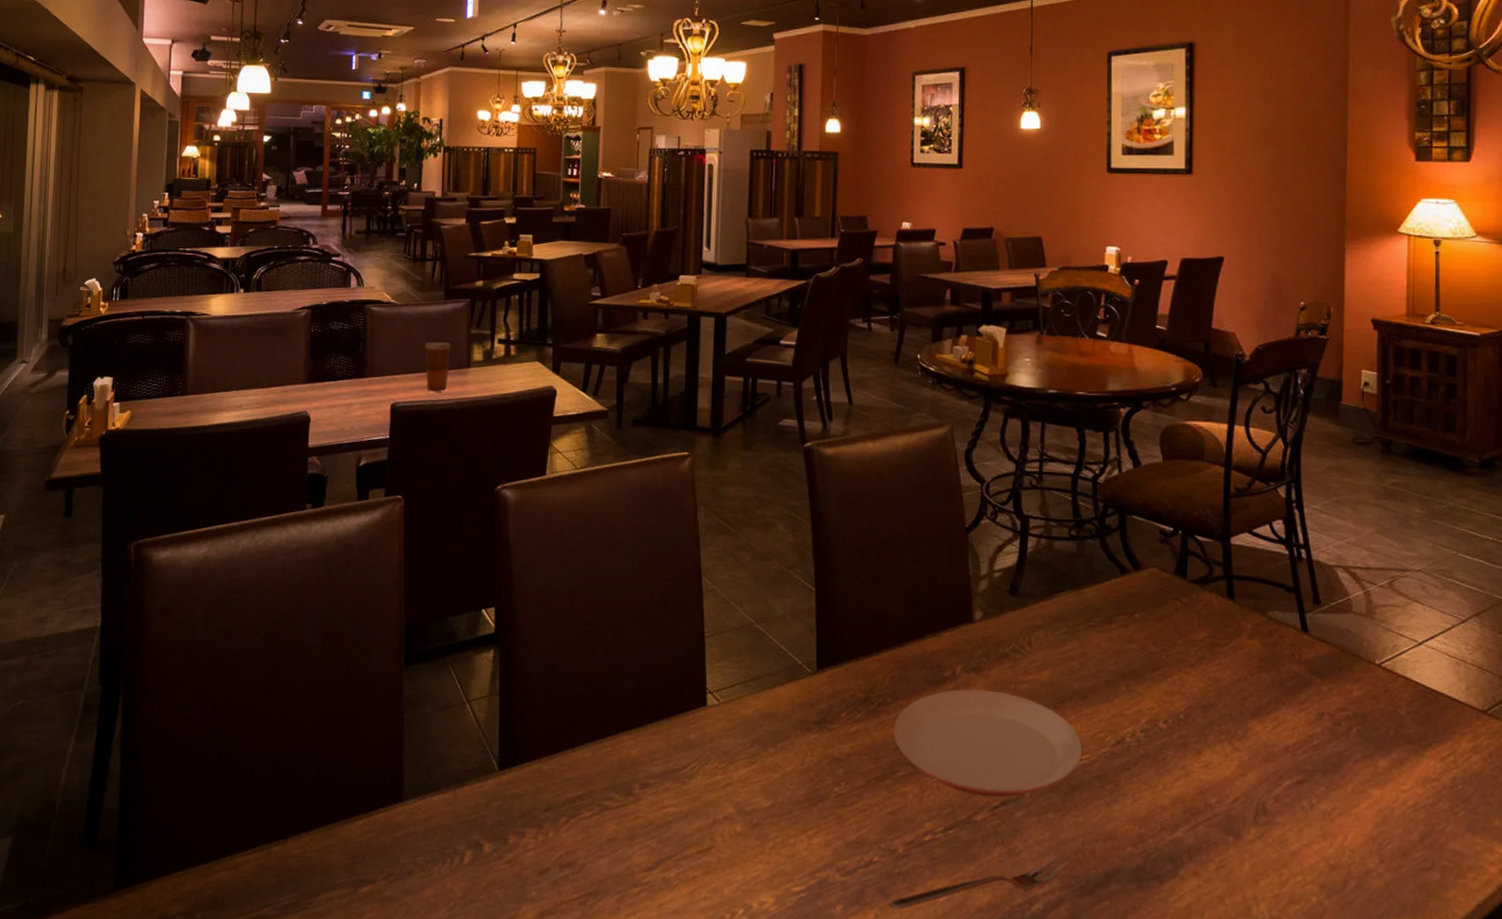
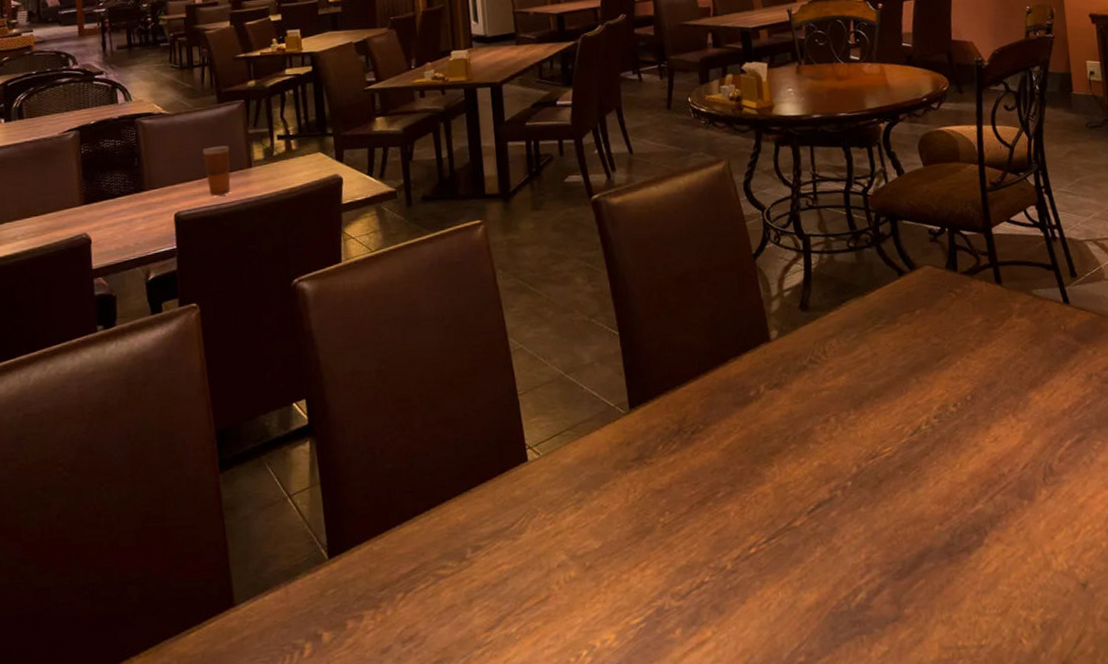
fork: present [888,853,1073,910] -> none [724,542,888,624]
plate: present [894,689,1083,797] -> none [708,402,885,502]

